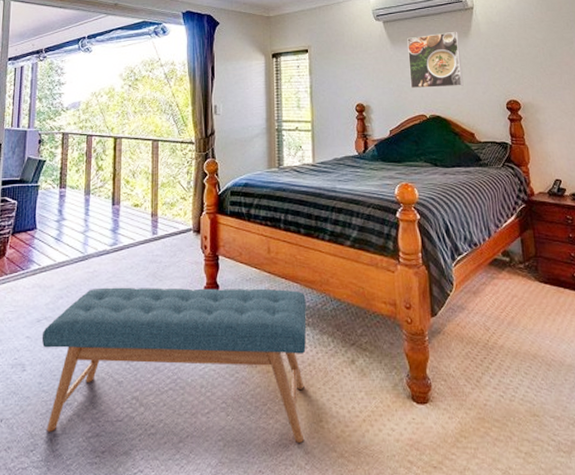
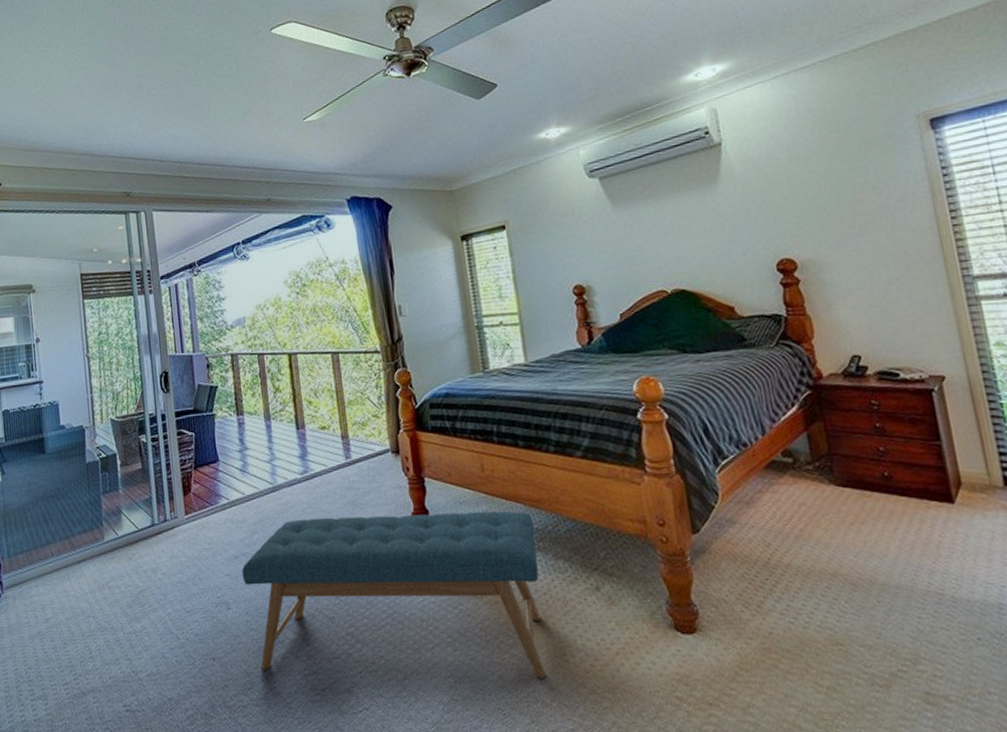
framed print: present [407,31,464,89] -> none [633,177,715,260]

